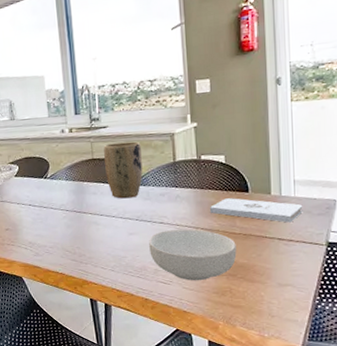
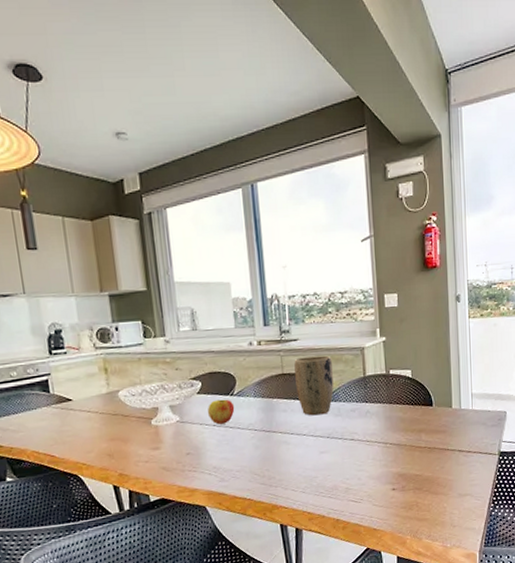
apple: none [24,181,48,204] -> present [208,399,235,425]
cereal bowl: present [149,229,237,281] -> none [340,444,422,498]
notepad: present [209,198,303,223] -> none [397,412,479,435]

